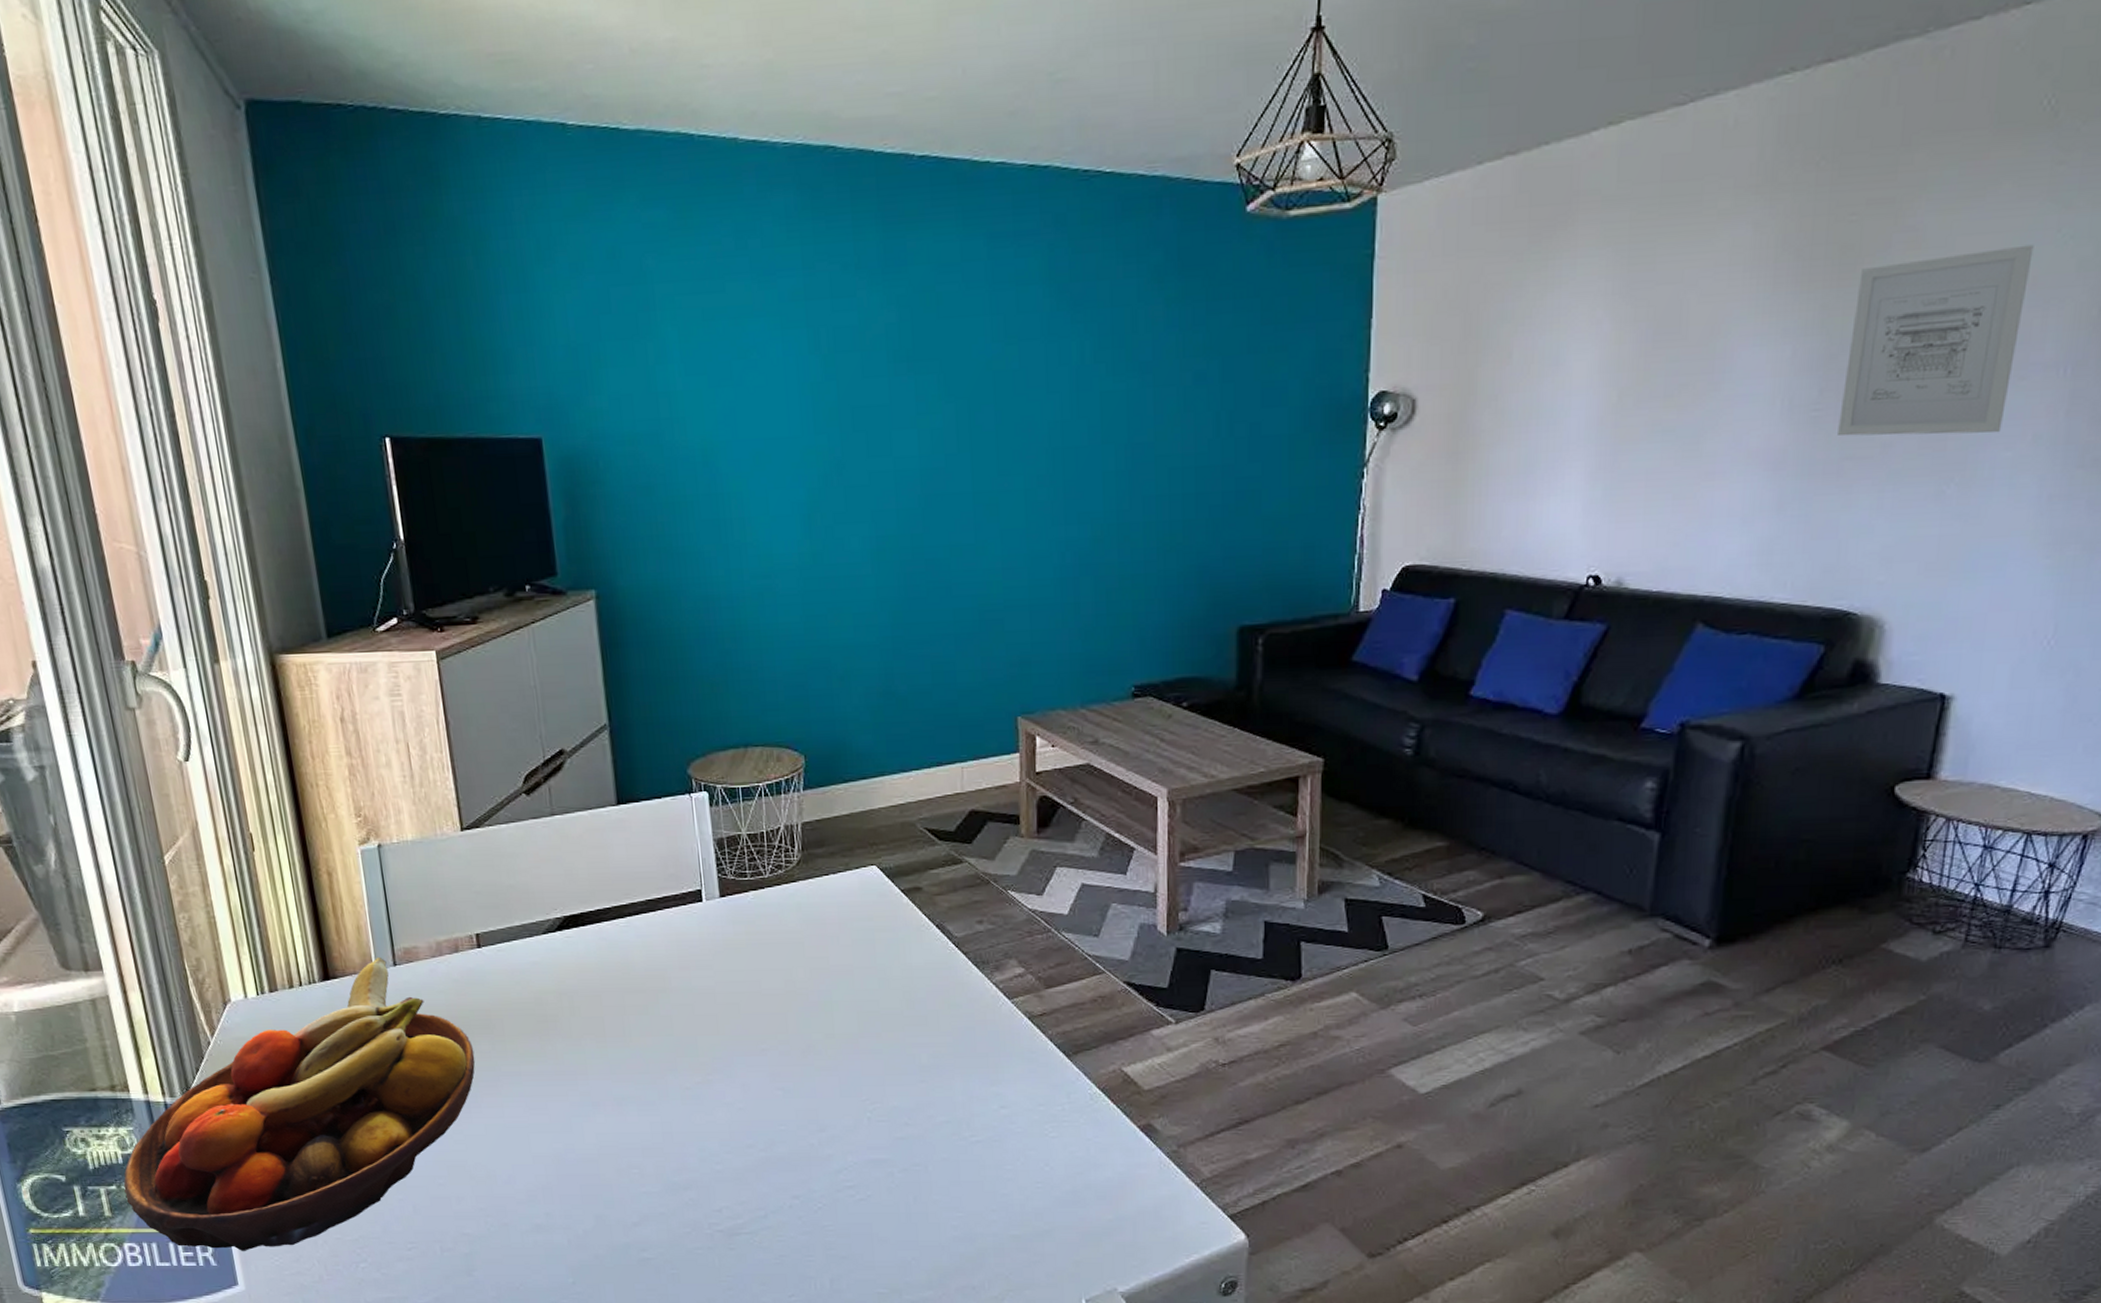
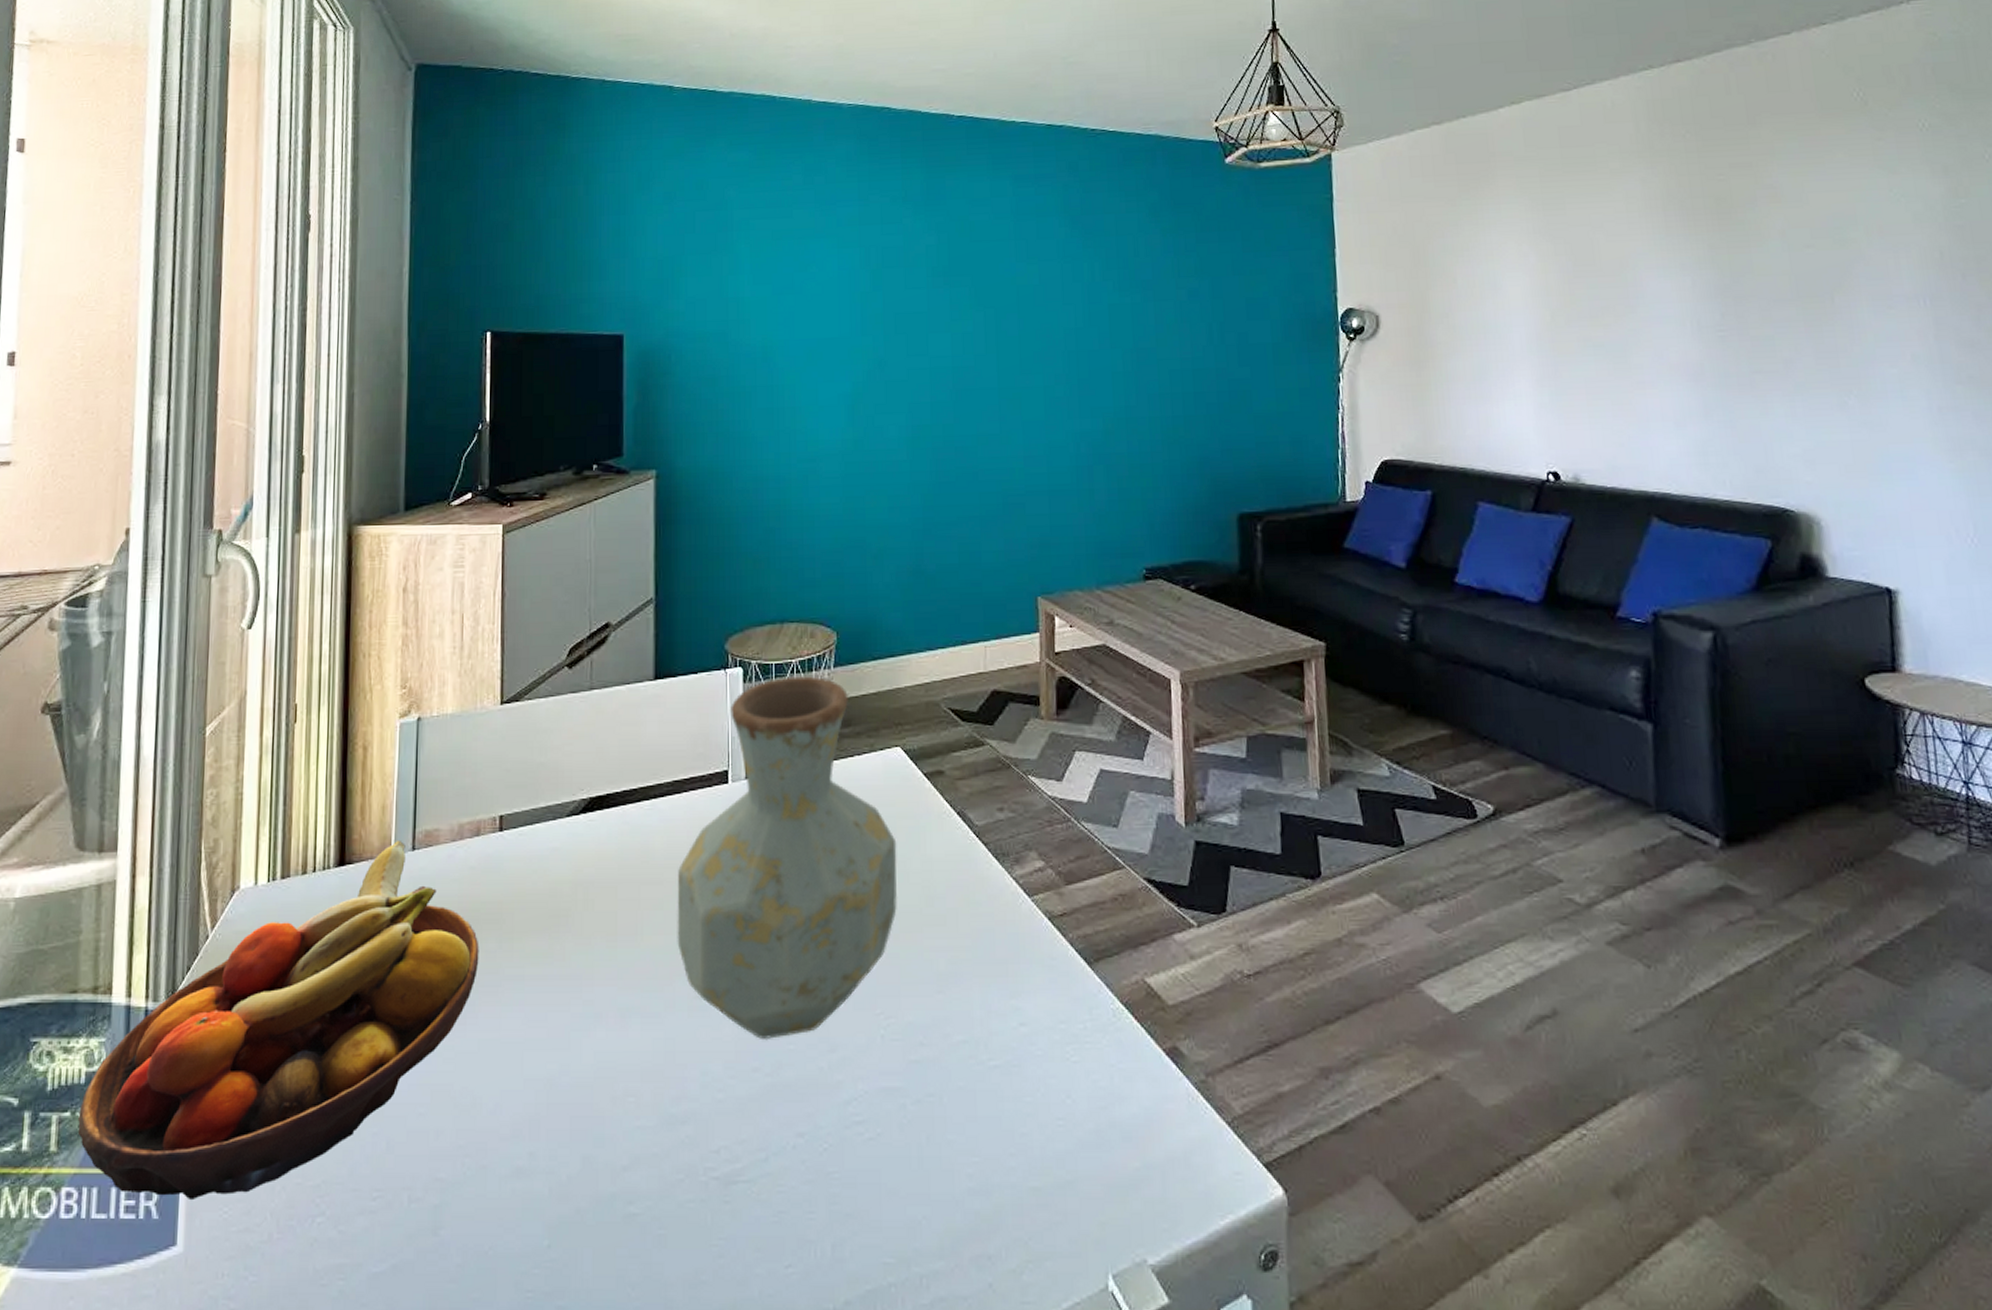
vase: none [660,799,879,1123] -> present [677,676,897,1041]
wall art: present [1838,244,2034,437] -> none [1736,201,1883,353]

